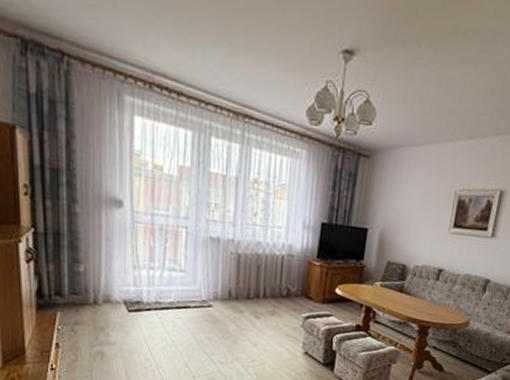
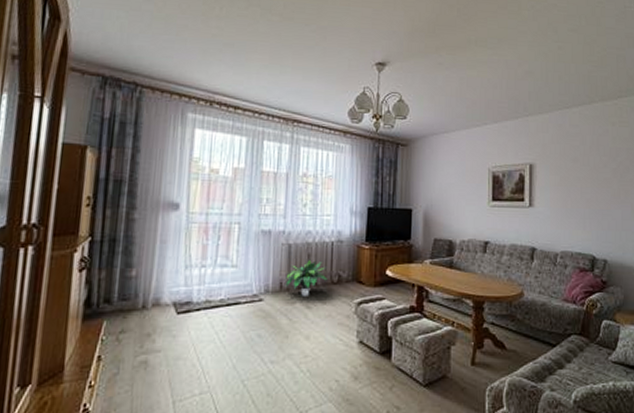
potted plant: none [232,270,278,306] -> present [284,259,329,296]

